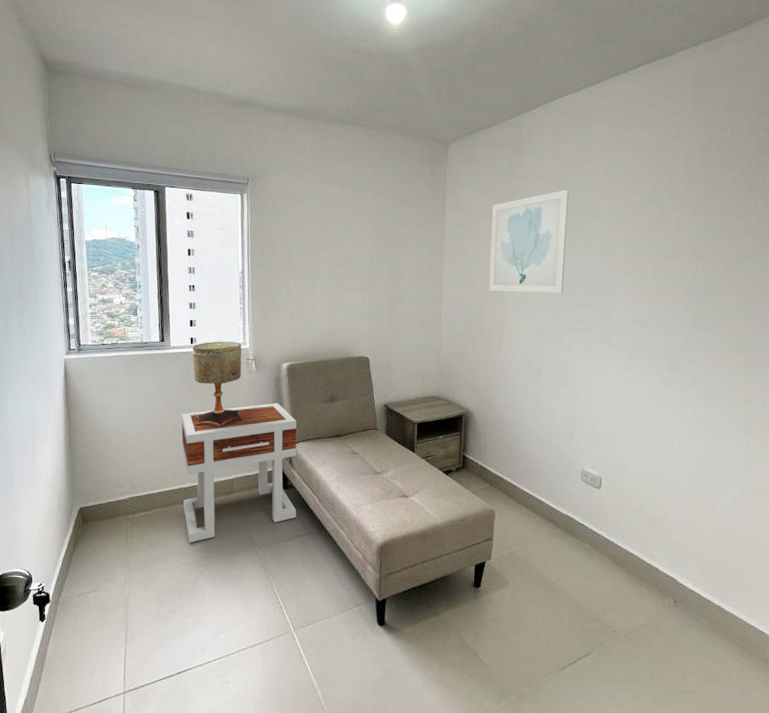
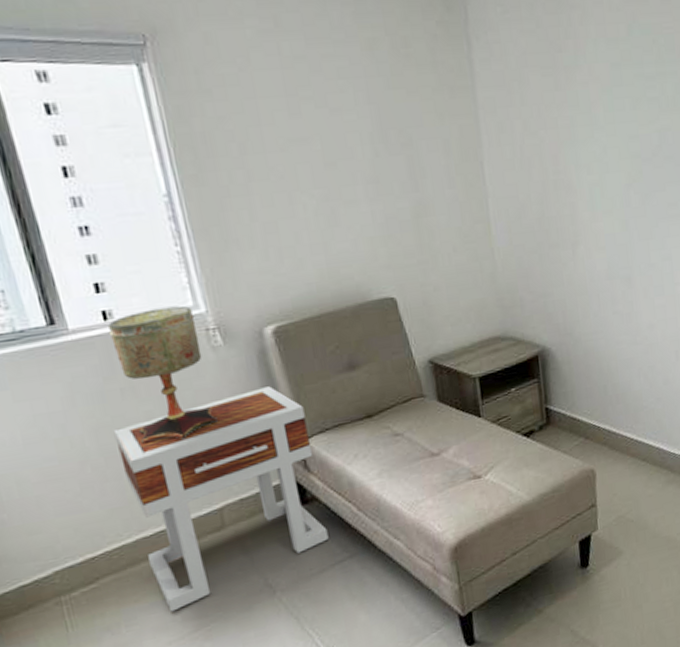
wall art: present [488,189,569,294] -> none [540,20,648,179]

